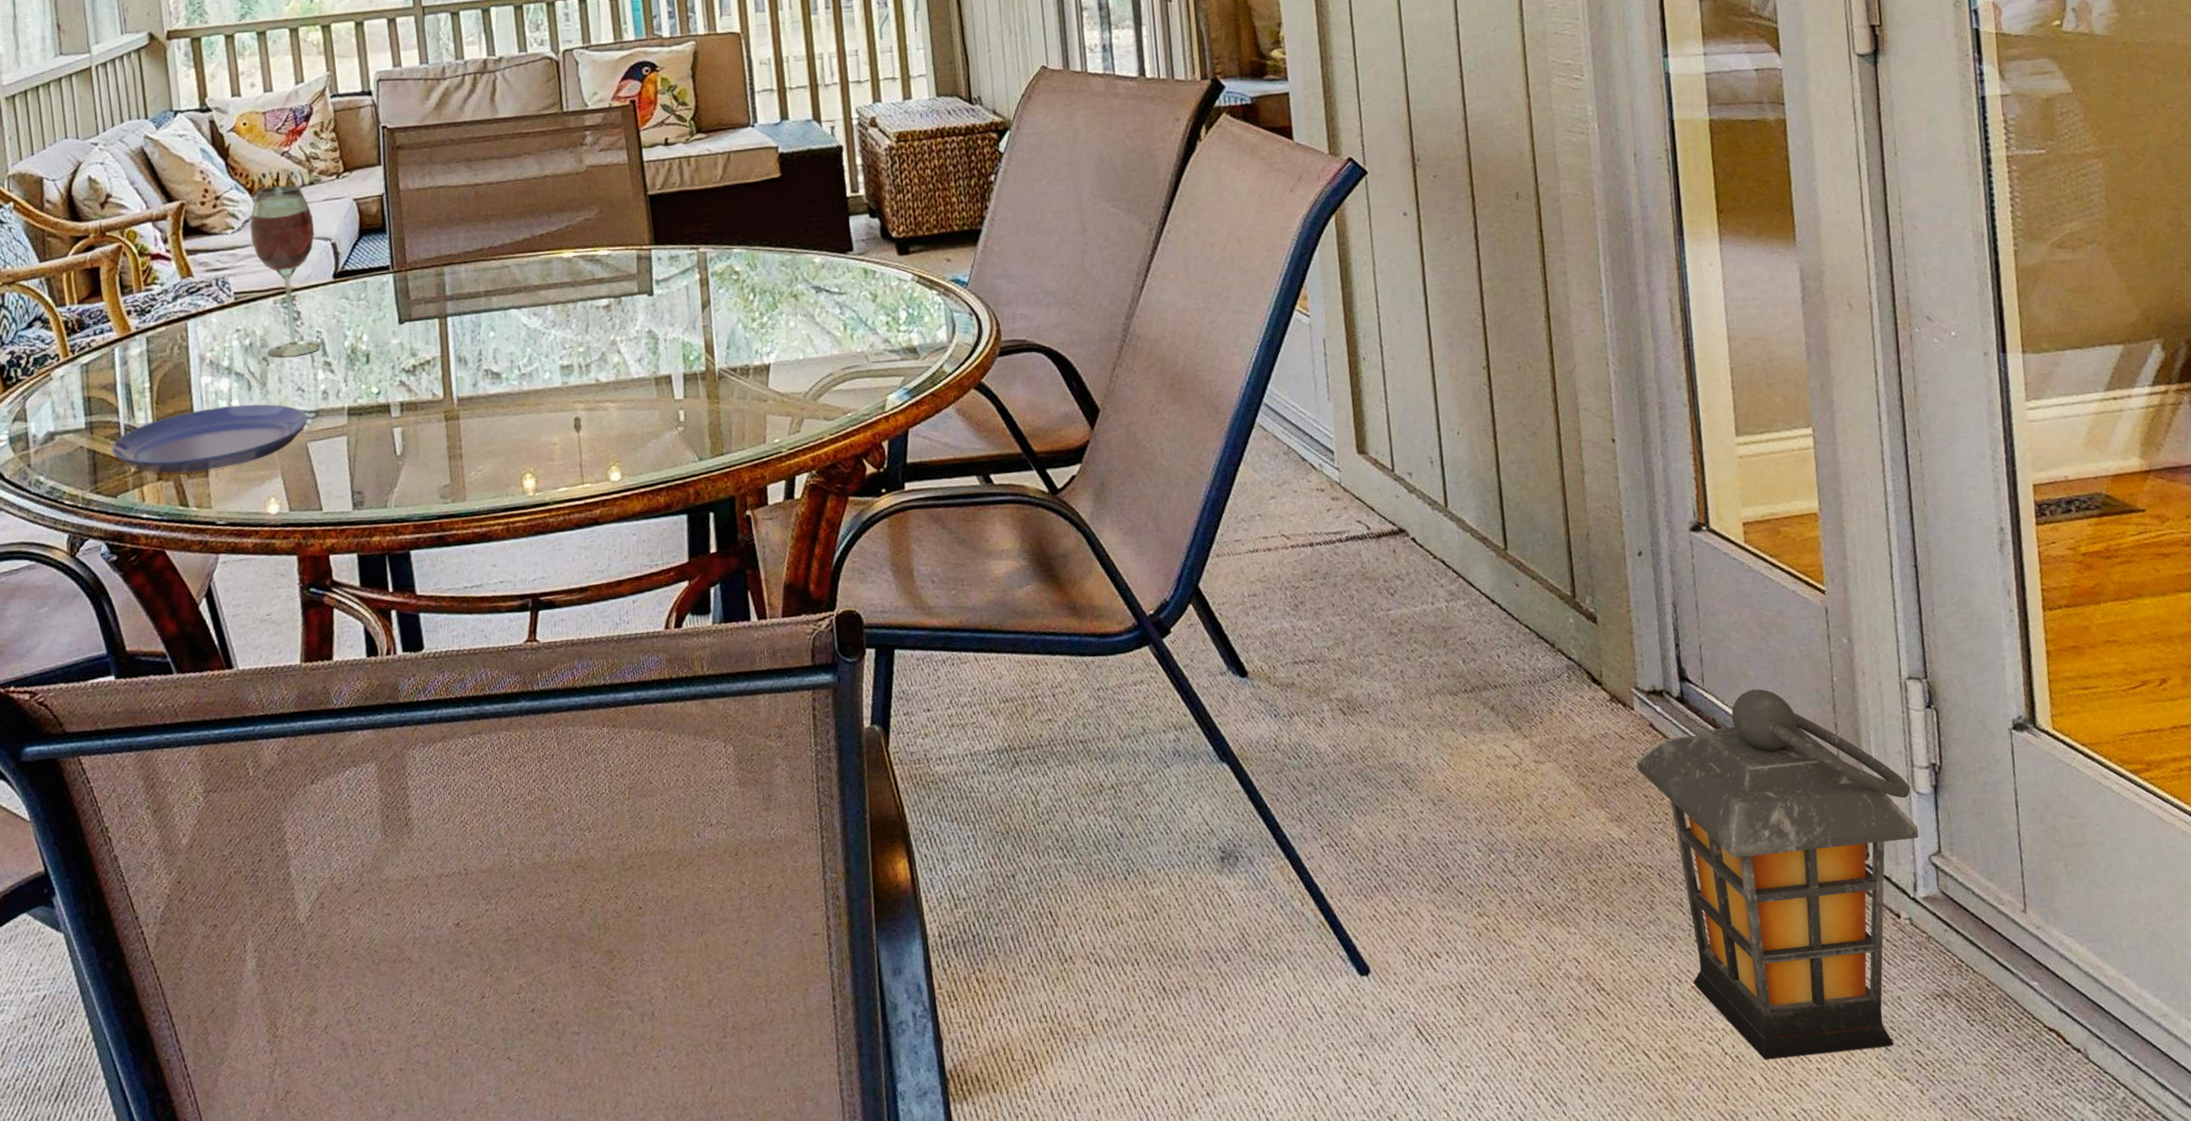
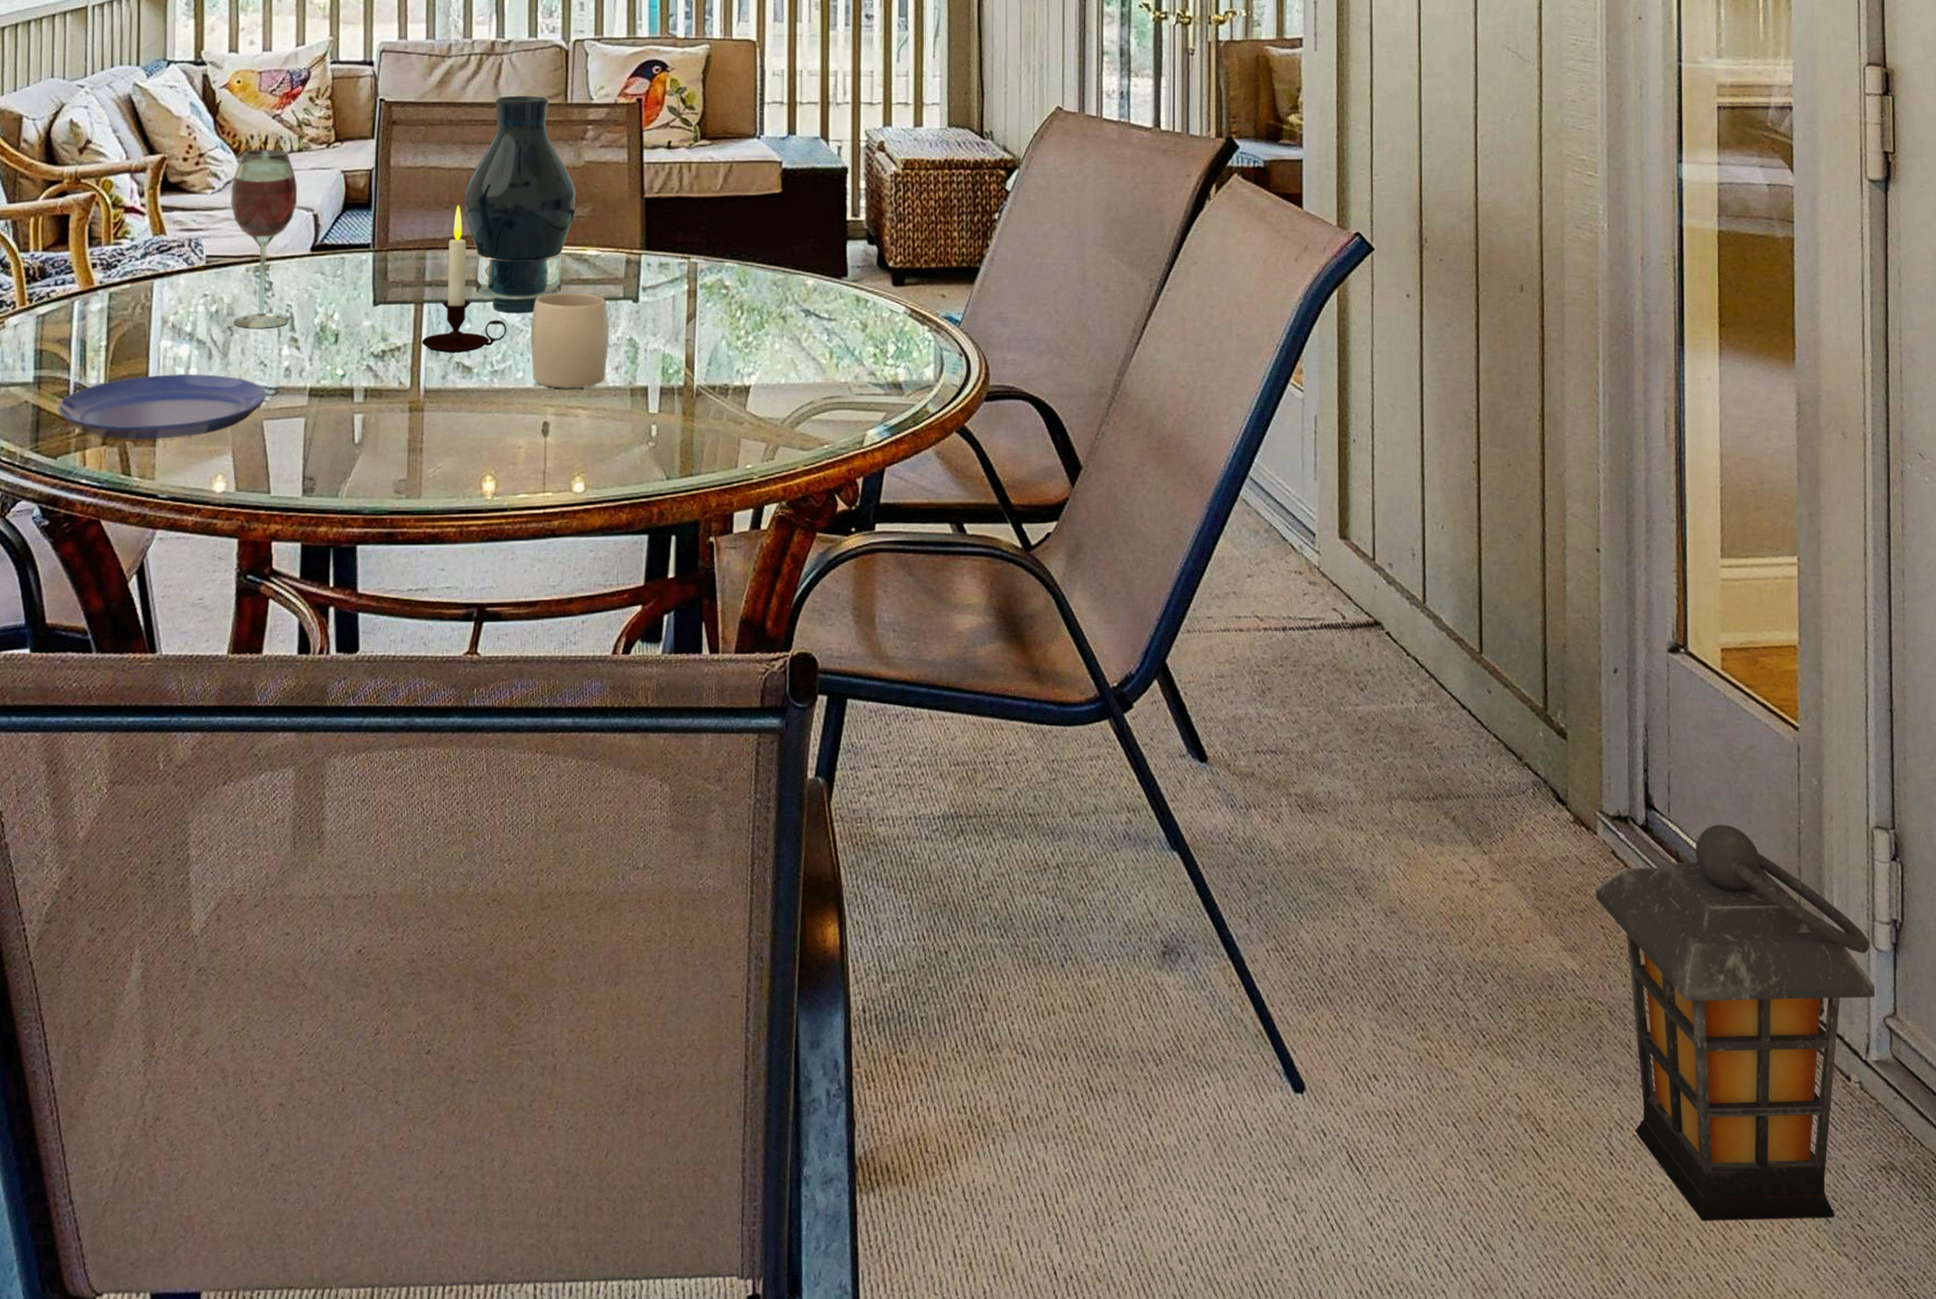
candle: none [449,219,530,362] -> present [421,204,507,353]
vase: none [473,107,584,319] -> present [464,95,577,314]
mug: none [552,292,630,385] -> present [531,292,609,388]

